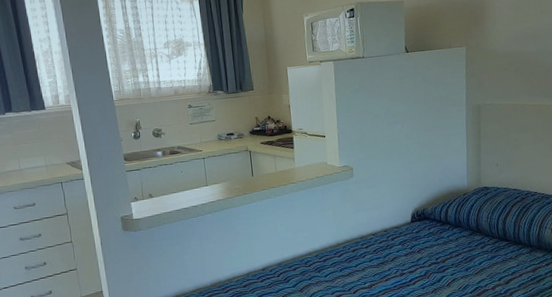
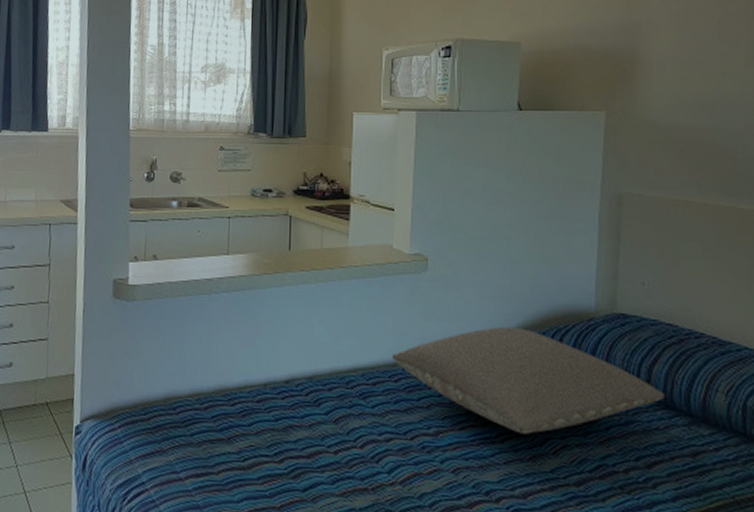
pillow: none [334,206,514,277] -> present [391,326,665,434]

